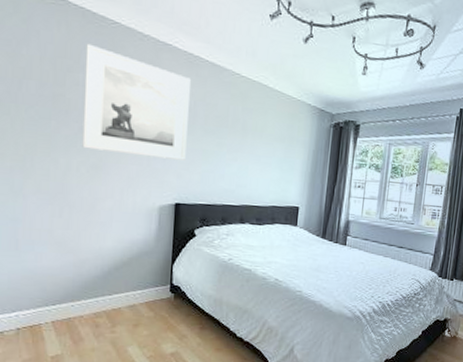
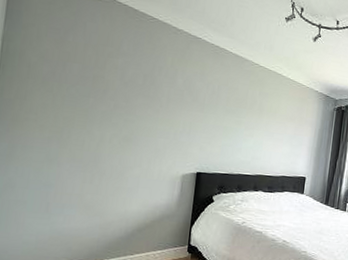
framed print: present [82,43,191,160] -> none [116,34,216,135]

